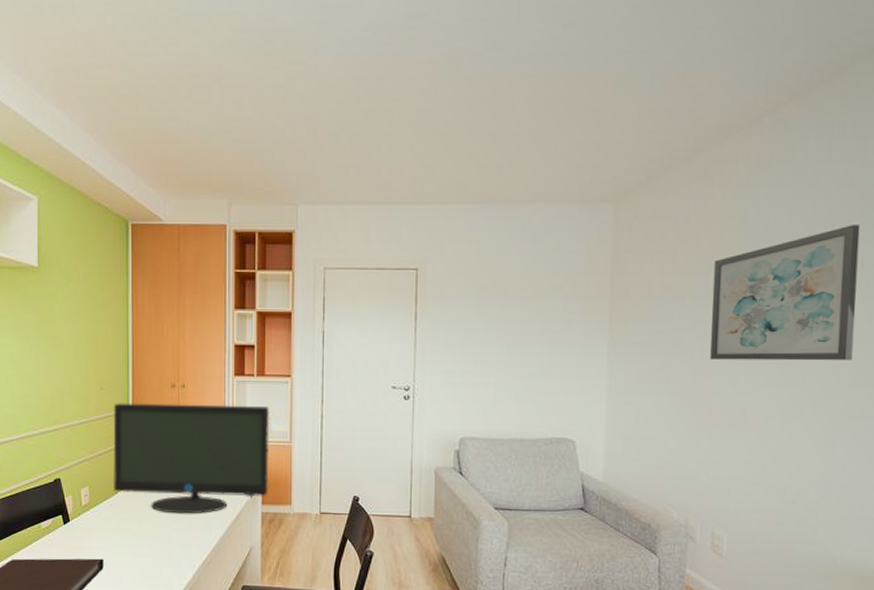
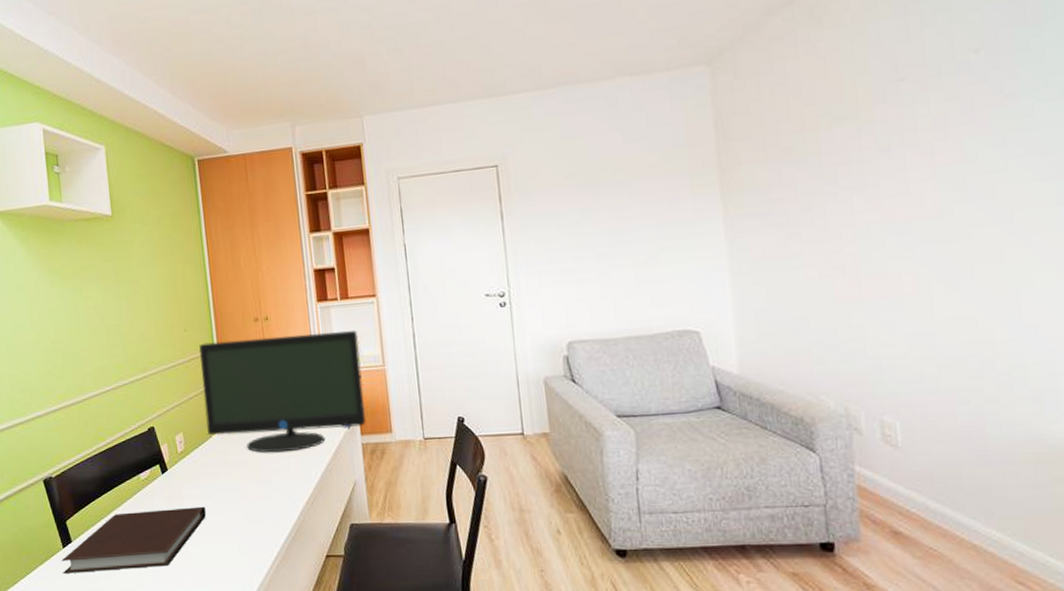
wall art: present [710,225,860,361] -> none [836,45,1027,222]

